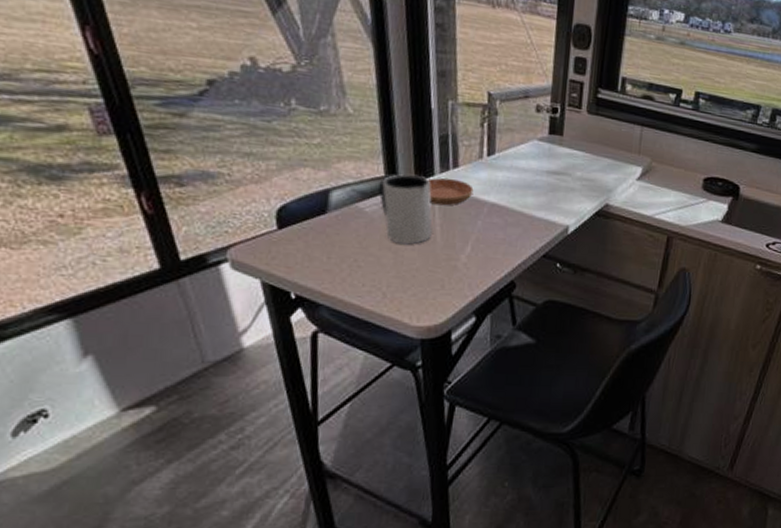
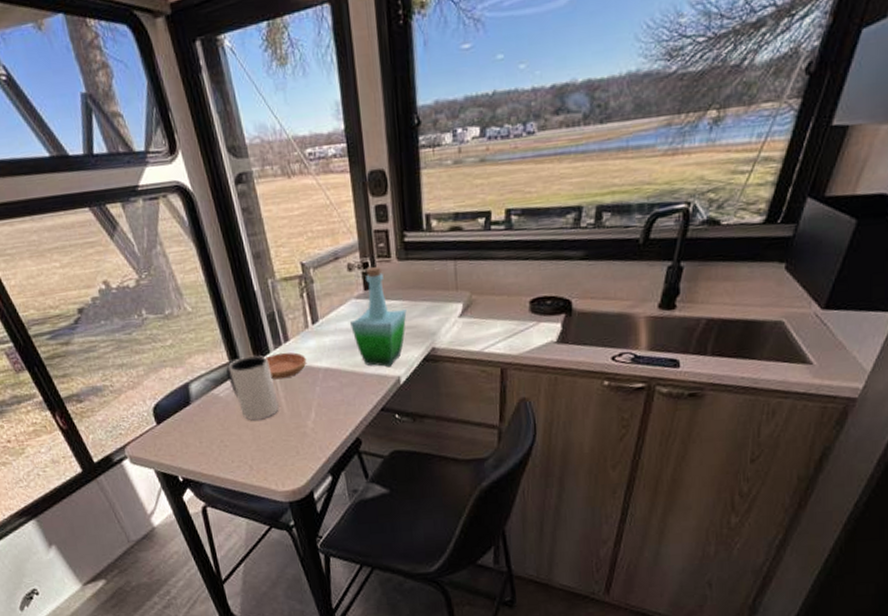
bottle: none [528,113,587,214] -> present [350,266,407,367]

